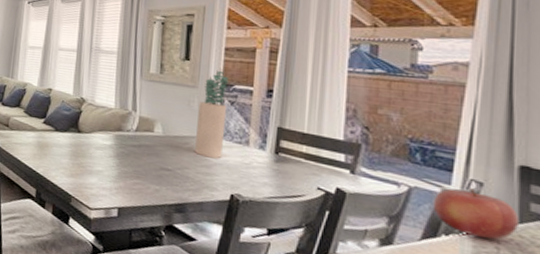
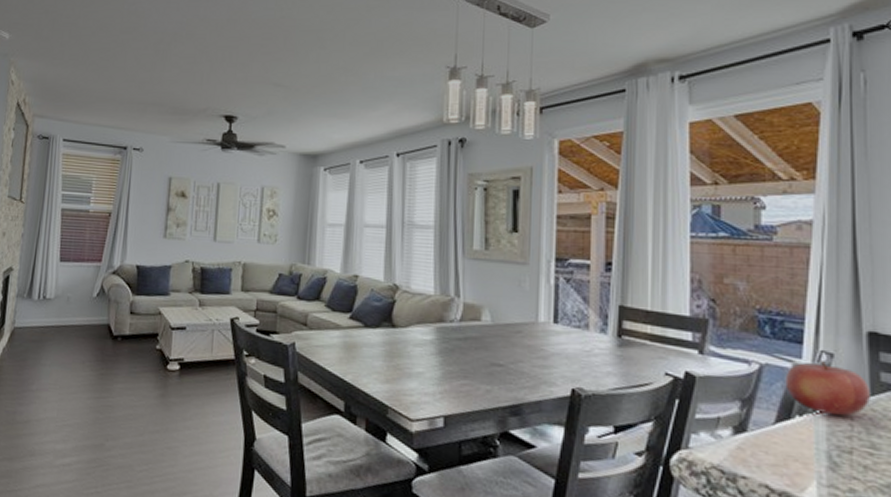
vase: present [195,68,230,159] -> none [529,239,564,348]

